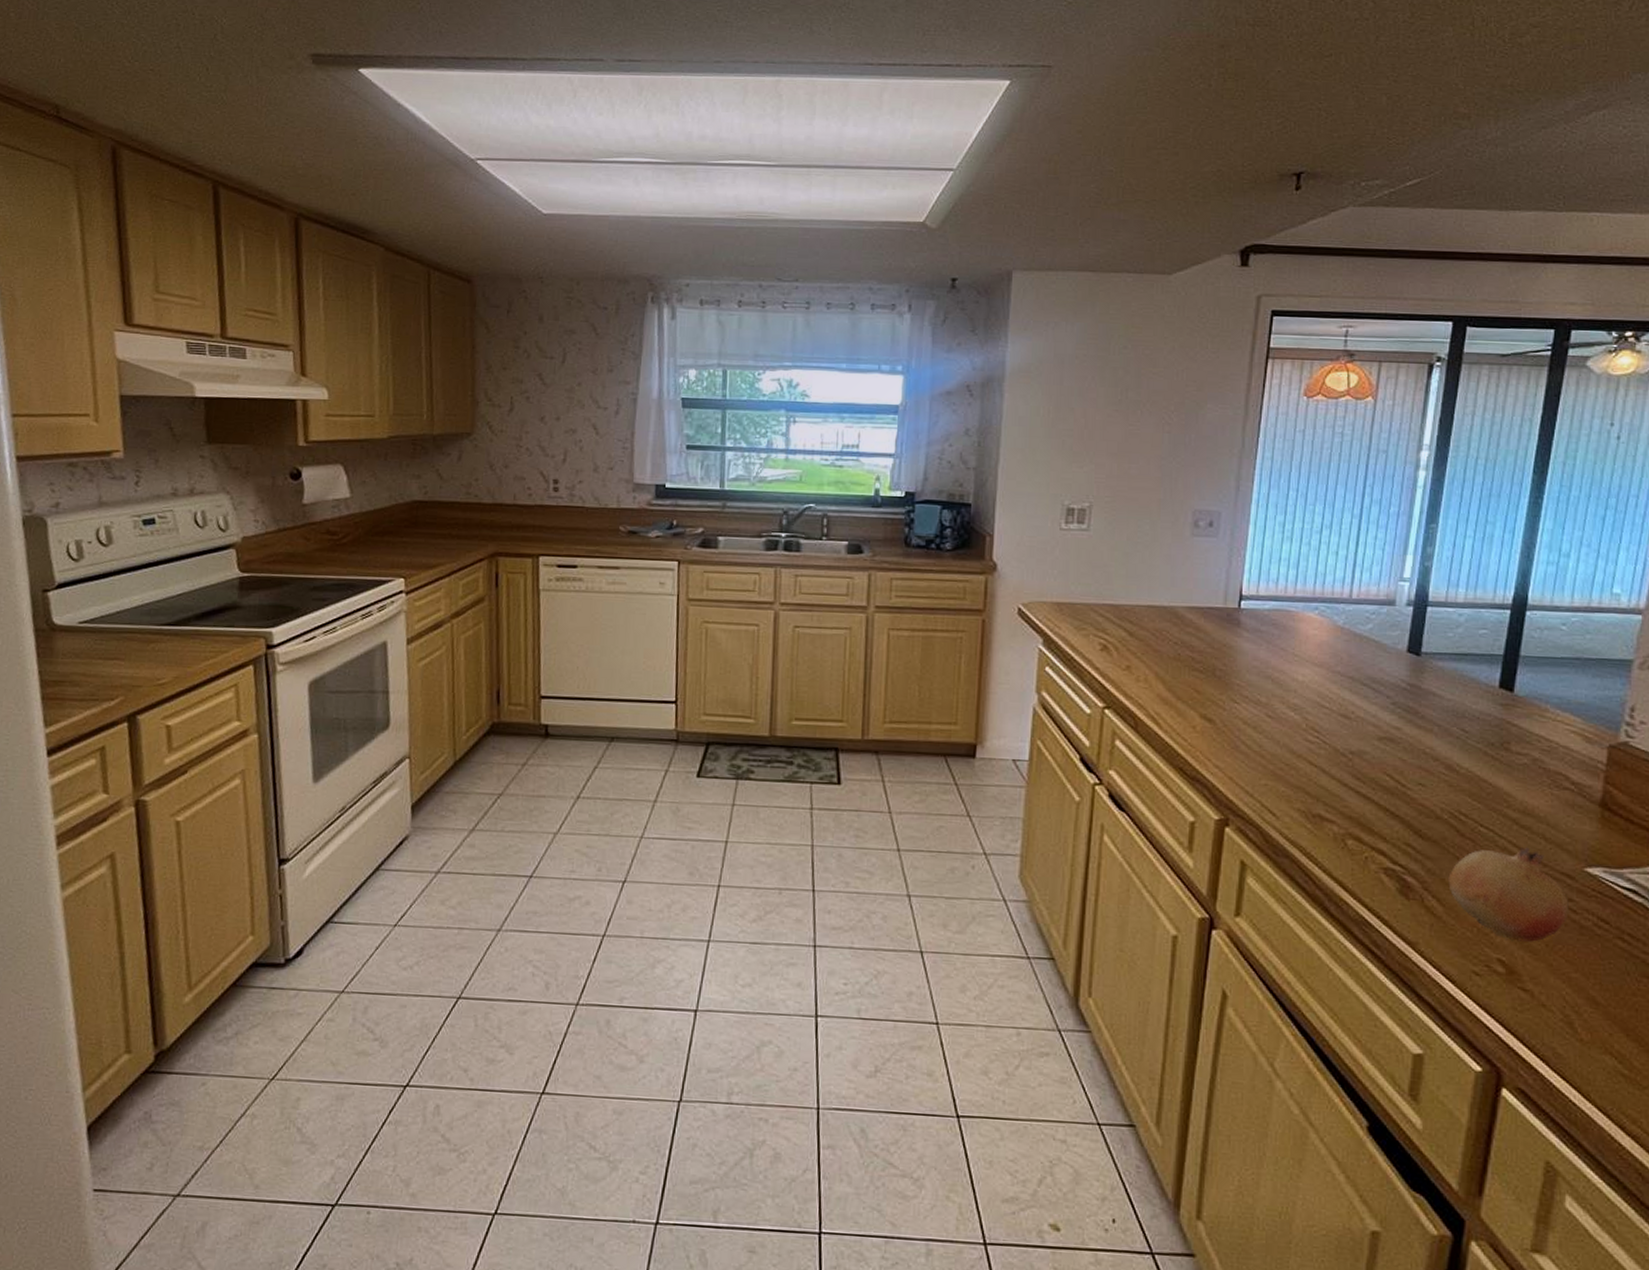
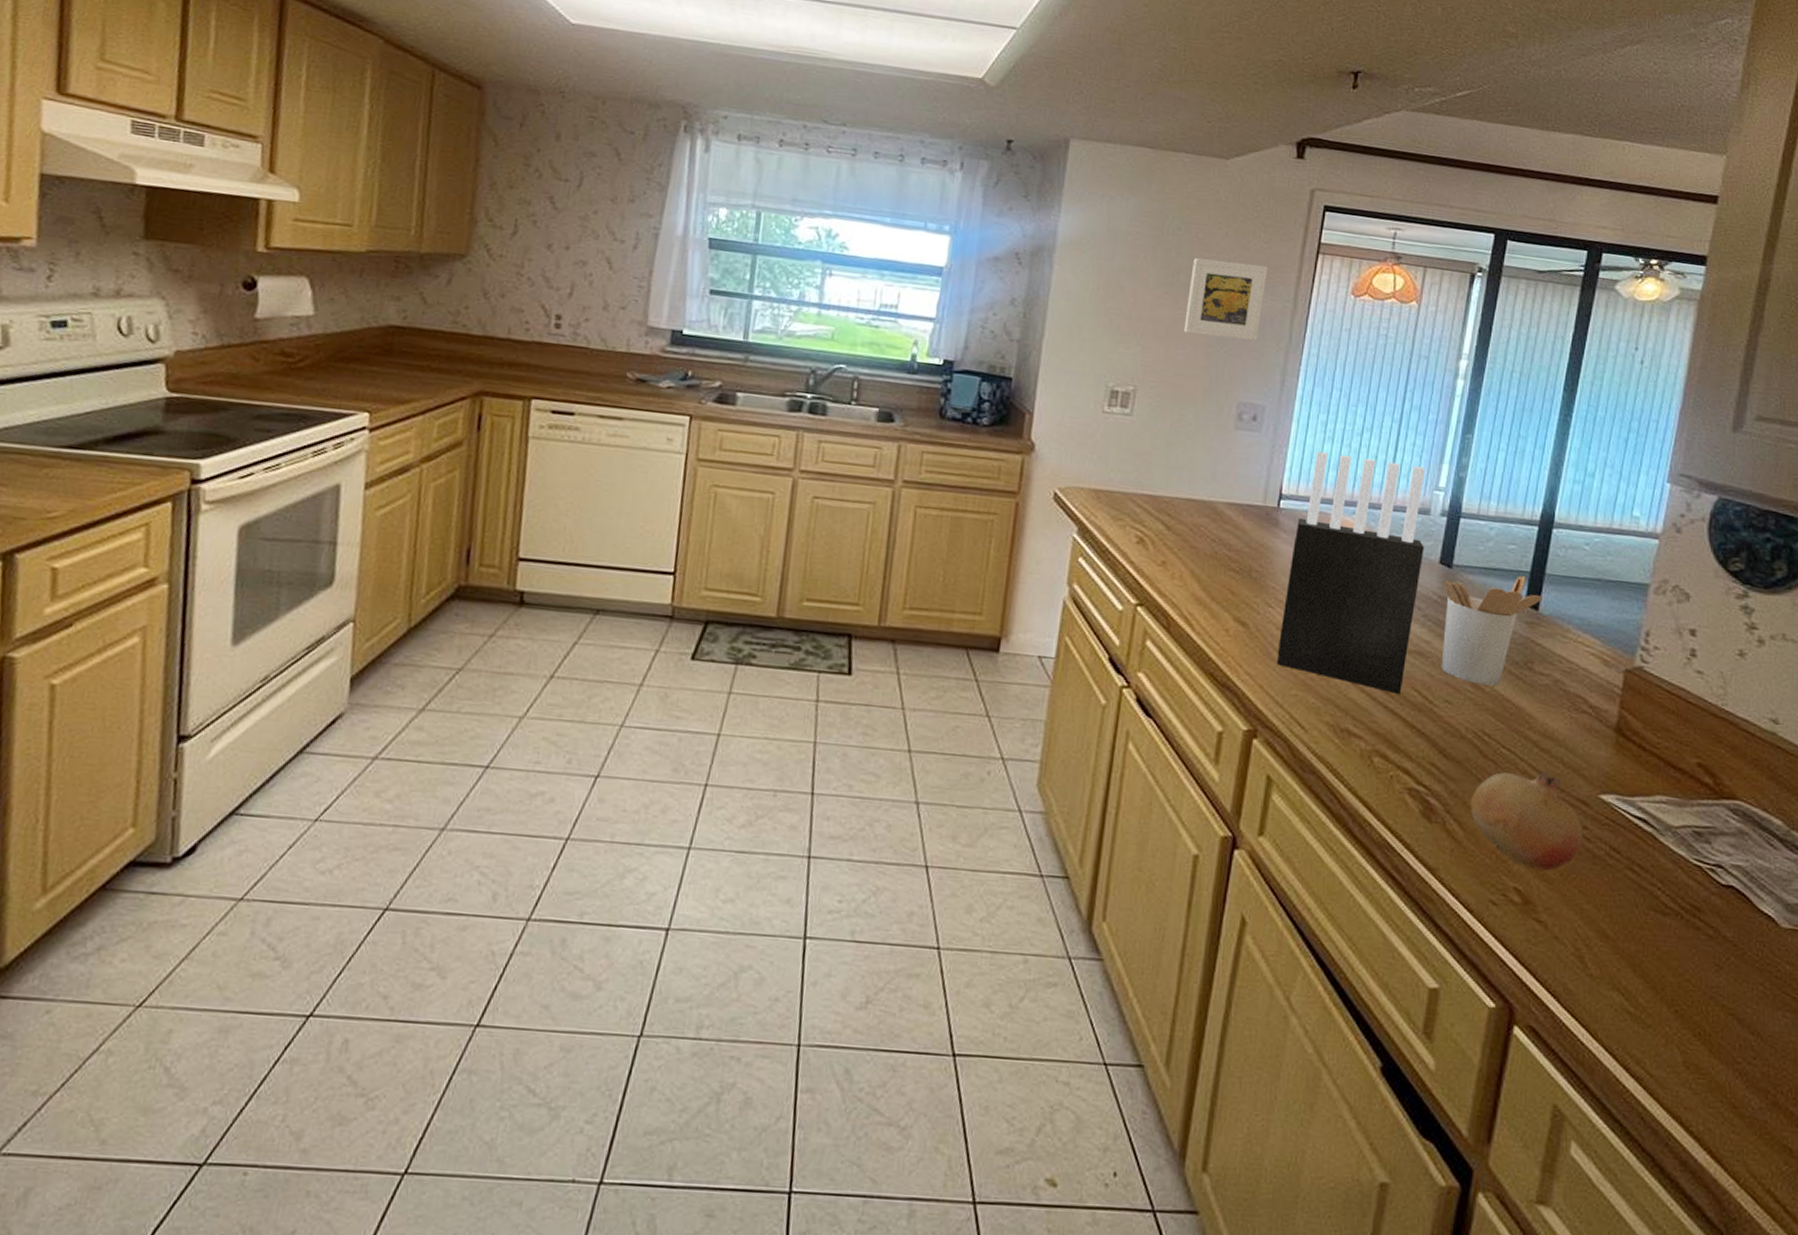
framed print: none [1135,373,1218,450] -> present [1184,257,1269,341]
knife block: none [1245,551,1391,779] -> present [1276,451,1425,694]
utensil holder: none [1413,659,1517,768] -> present [1441,576,1542,686]

